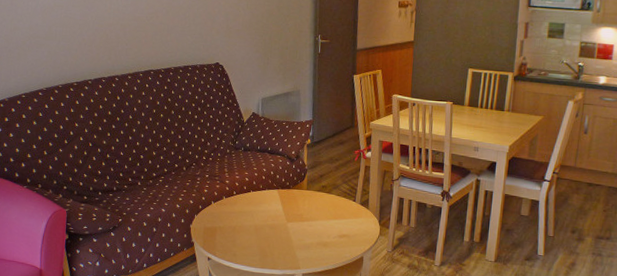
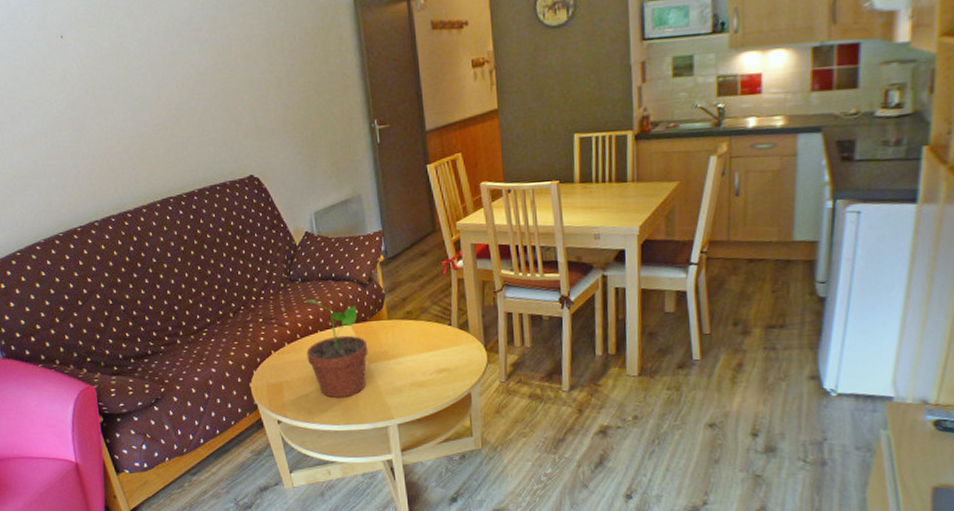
potted plant: none [239,165,288,247] -> present [304,299,369,398]

